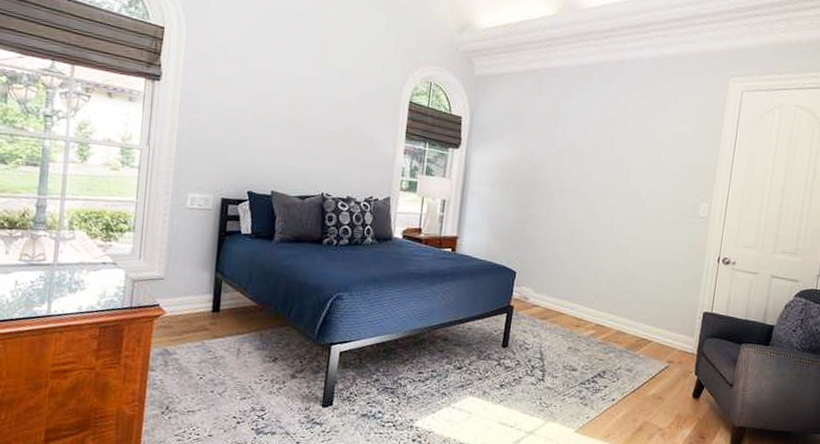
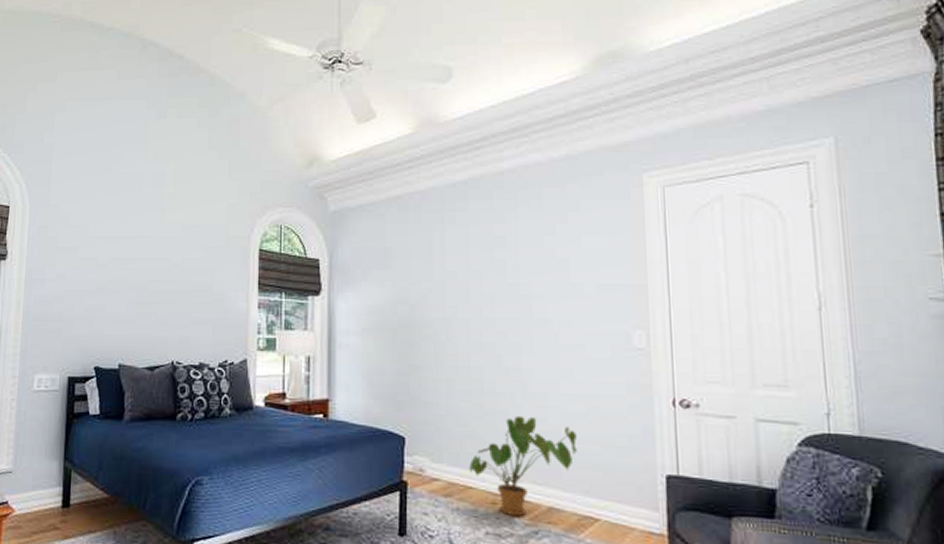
house plant: none [562,261,646,337] -> present [469,415,577,517]

